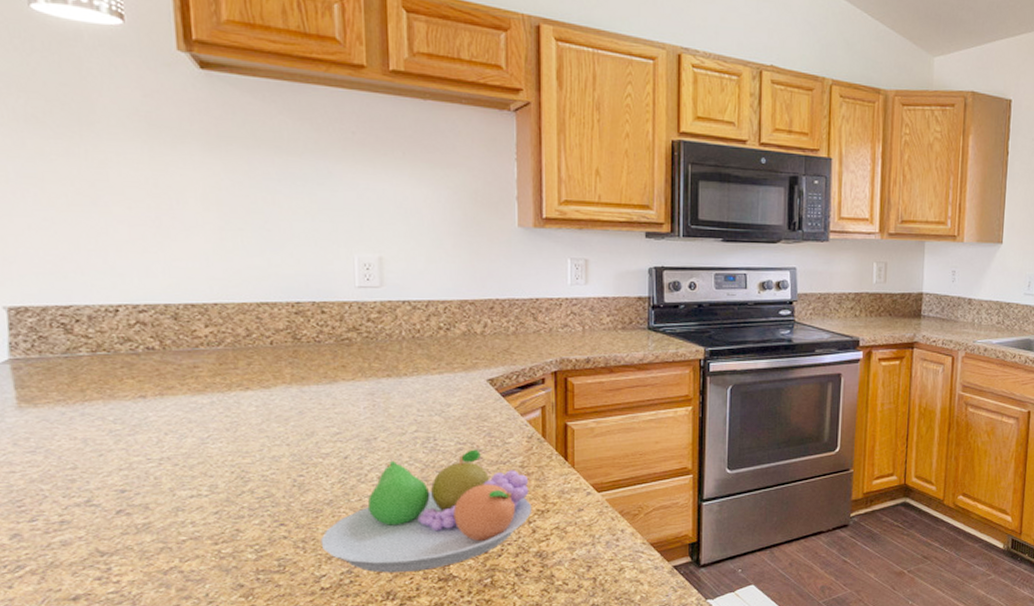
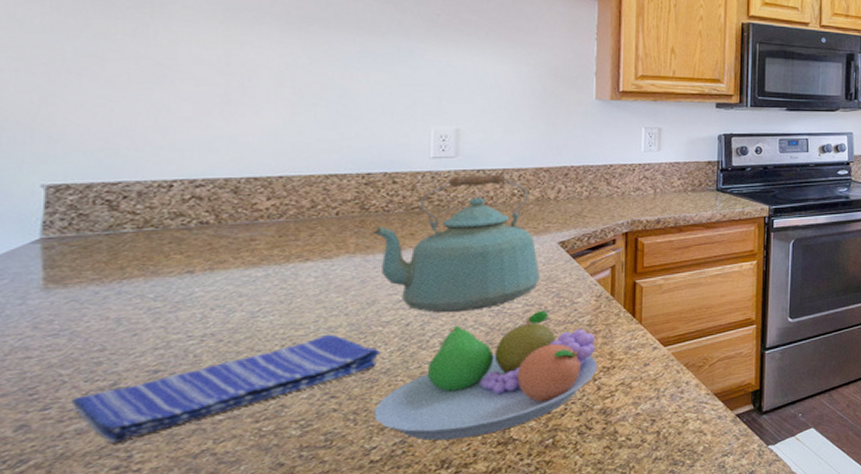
dish towel: none [53,463,324,557] -> present [71,334,382,444]
kettle: none [306,306,471,448] -> present [373,174,540,313]

